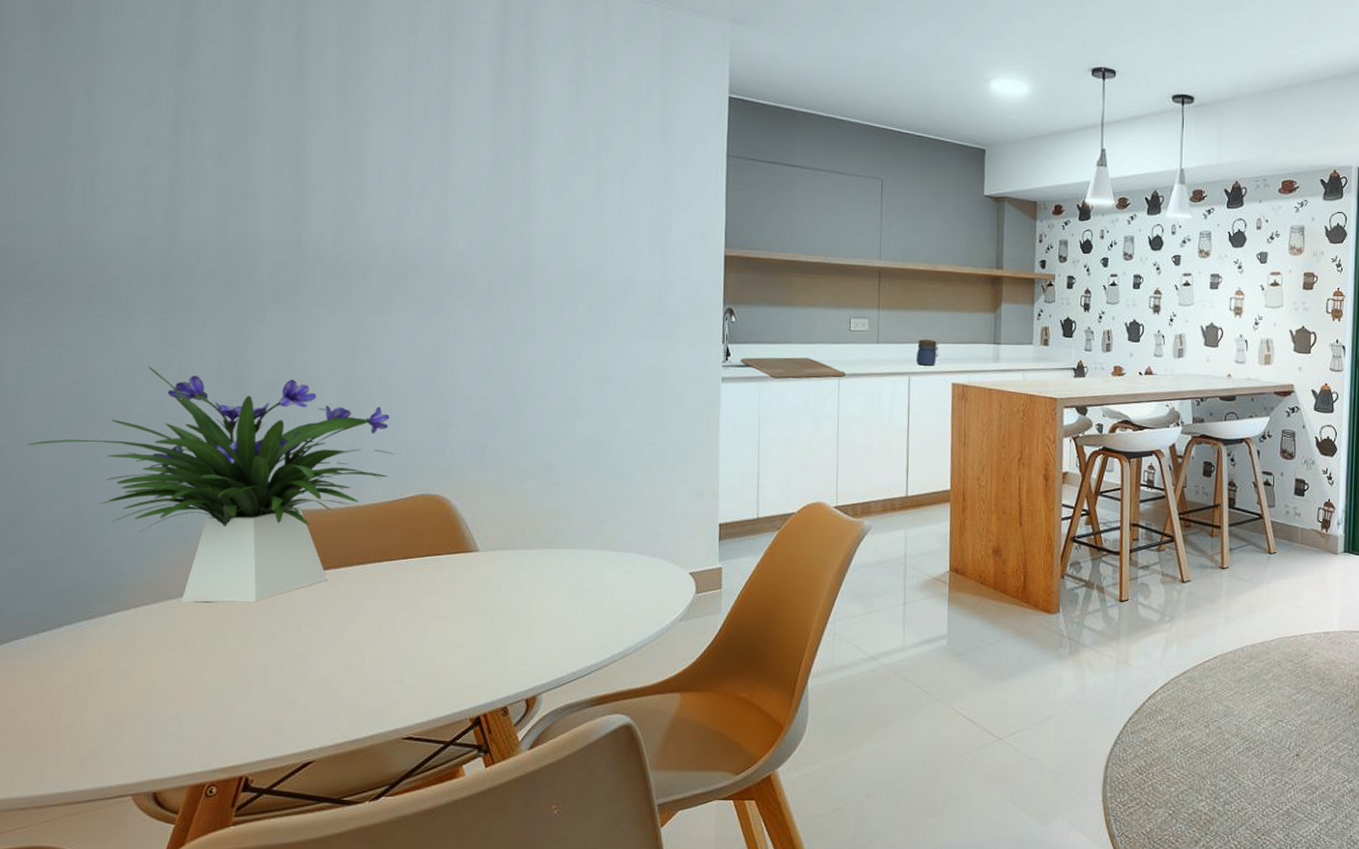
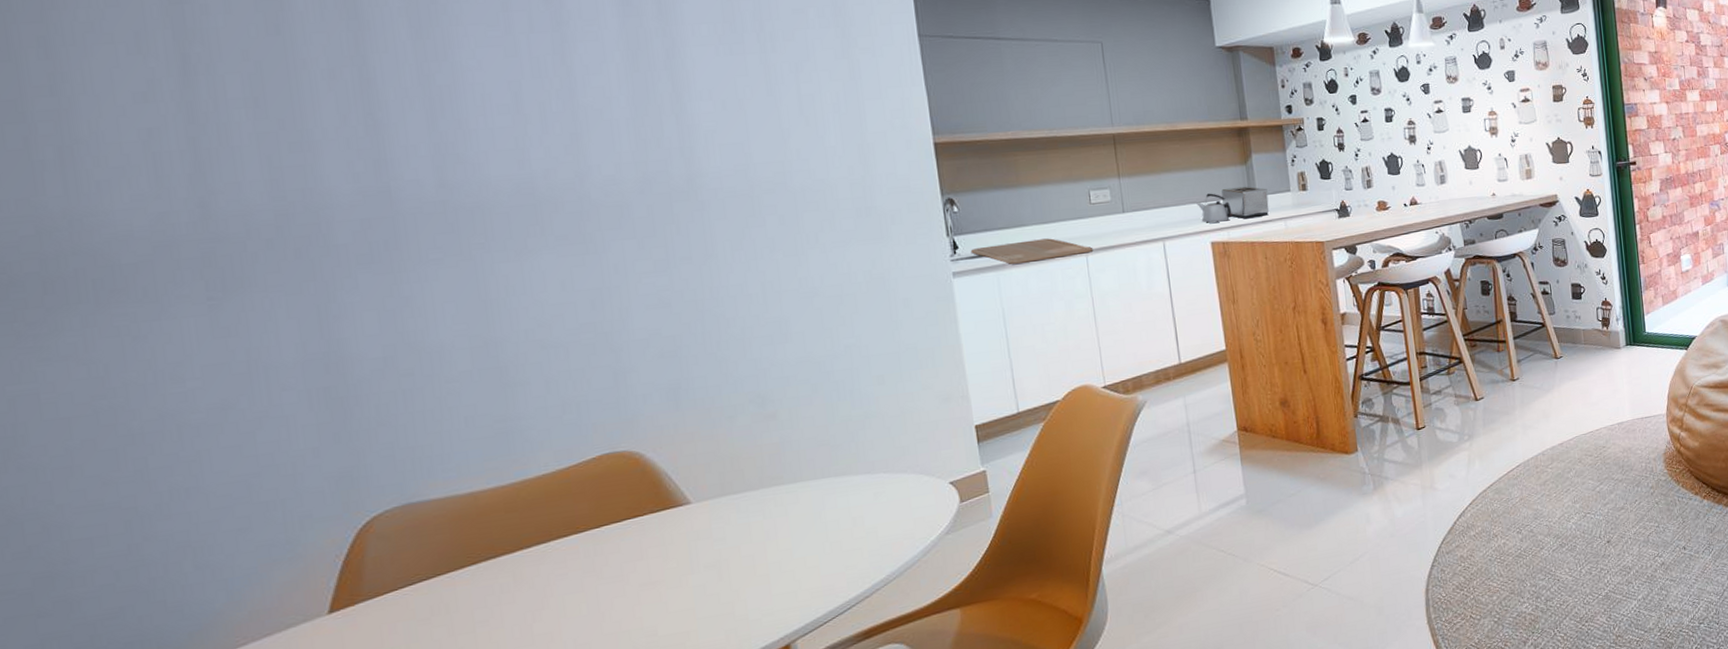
flower arrangement: present [27,367,395,603] -> none [41,350,563,629]
jar: present [917,339,939,366] -> none [1167,201,1192,229]
kettle: none [944,336,976,366] -> present [1196,193,1232,224]
toaster: none [967,333,1011,366] -> present [1222,186,1270,219]

